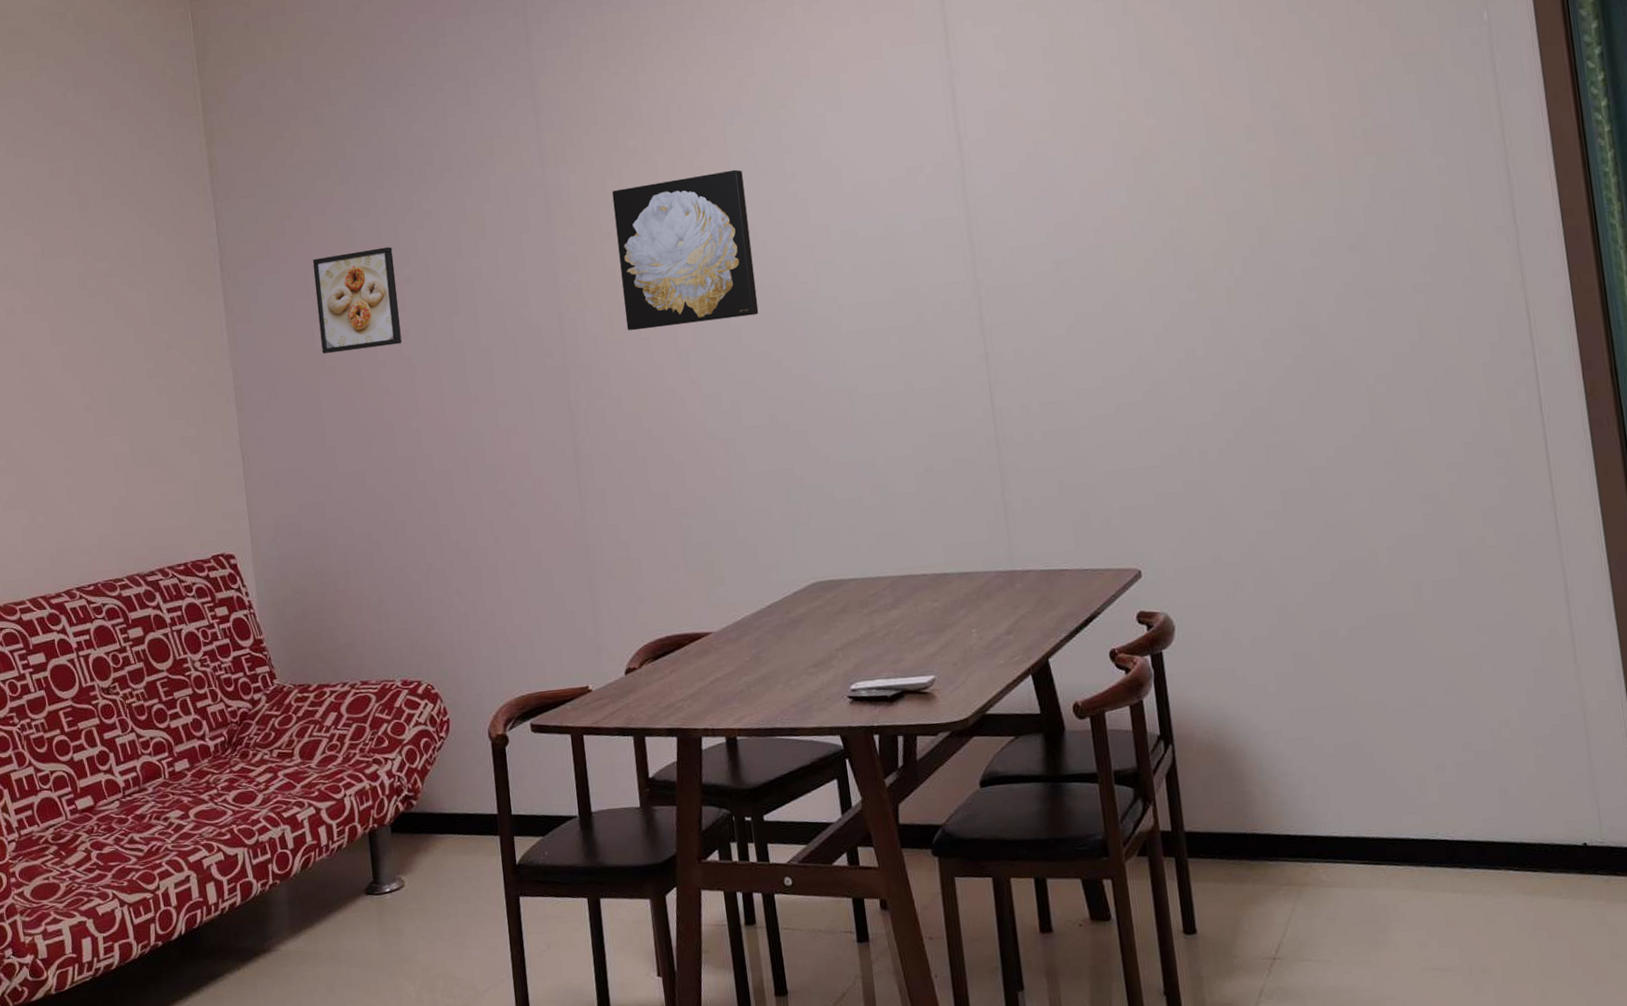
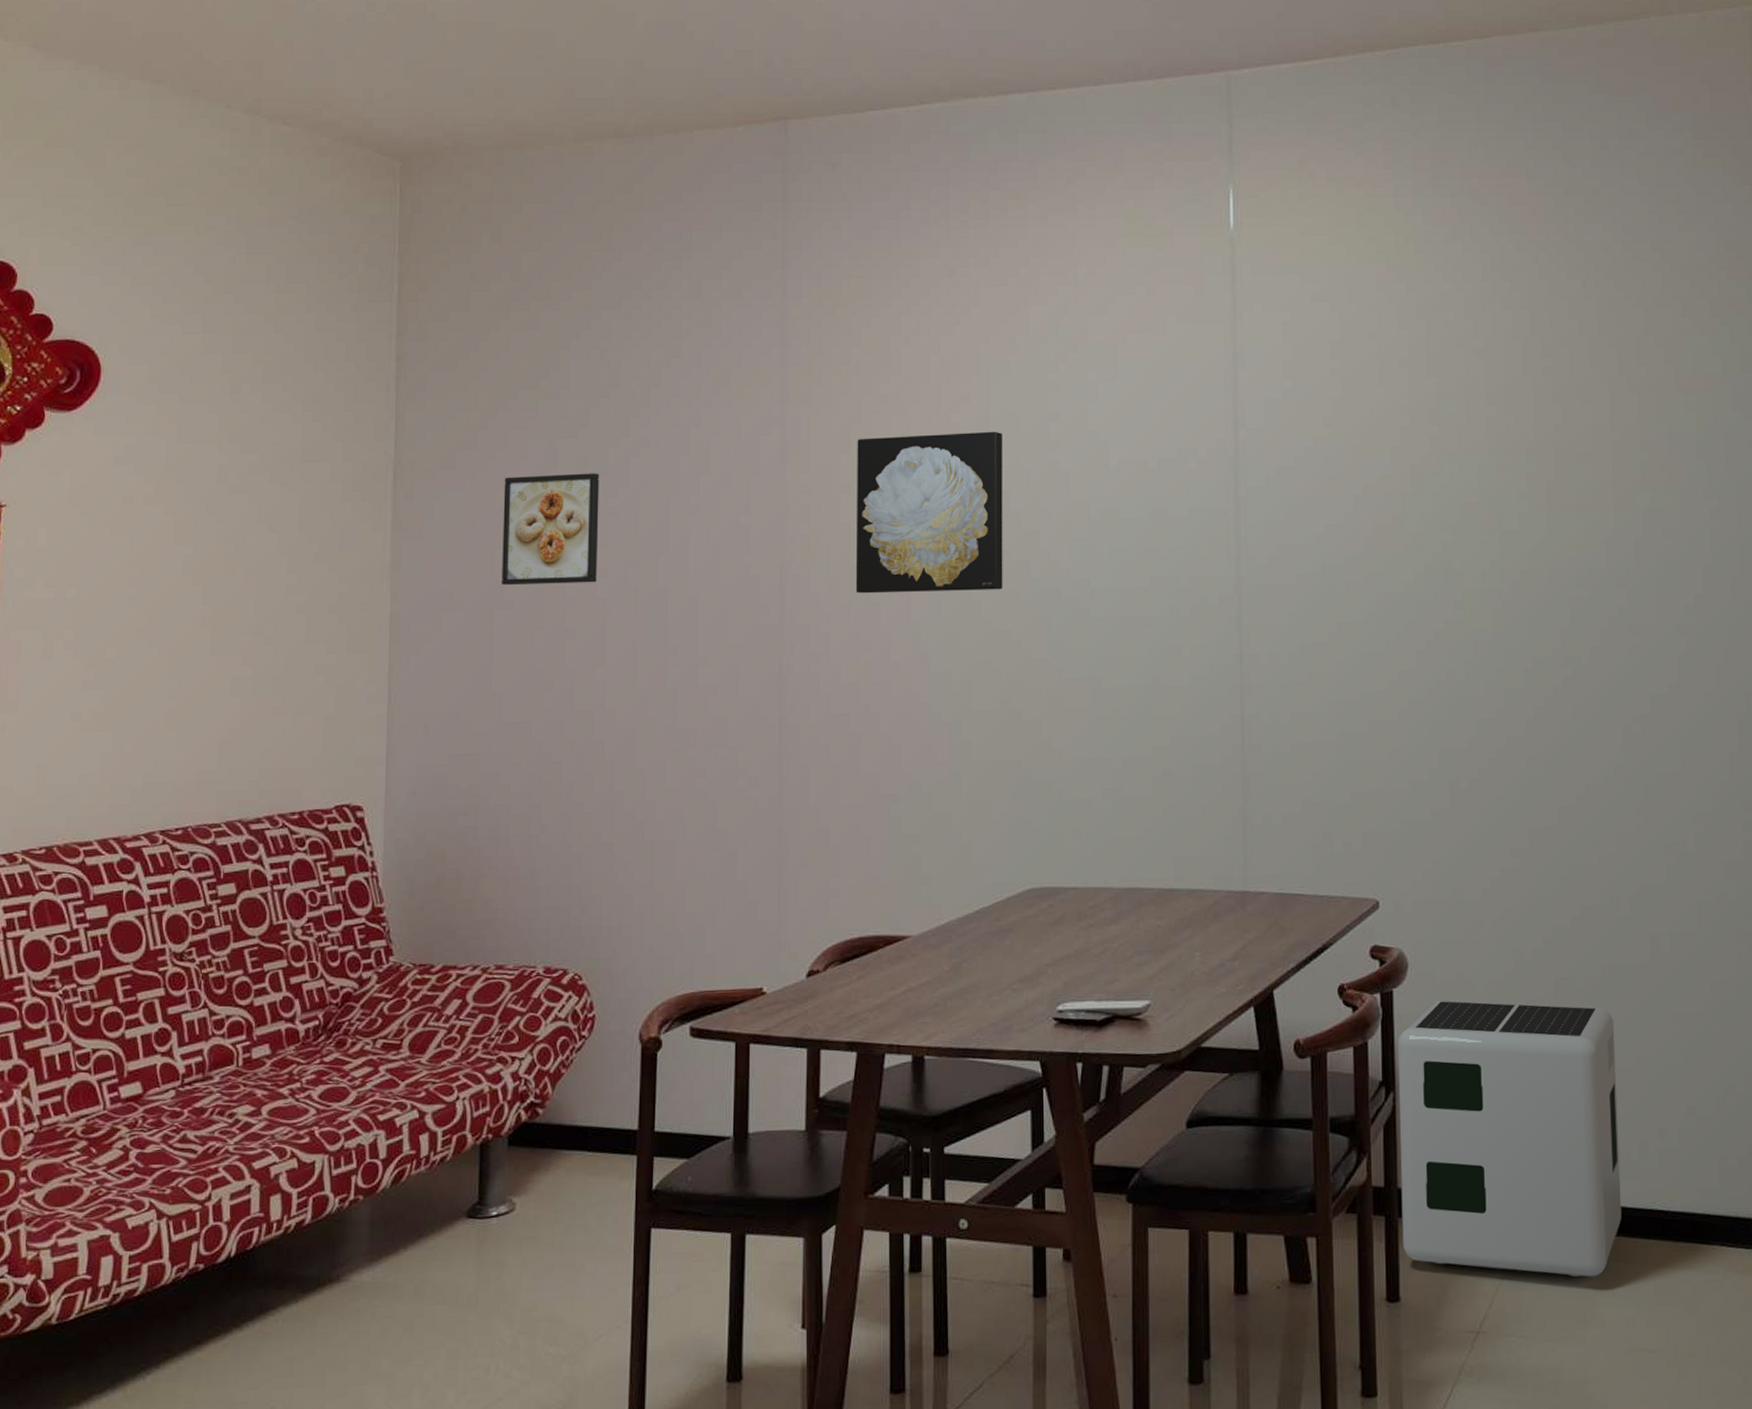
air purifier: none [1171,654,1406,905] -> present [1397,1000,1622,1277]

